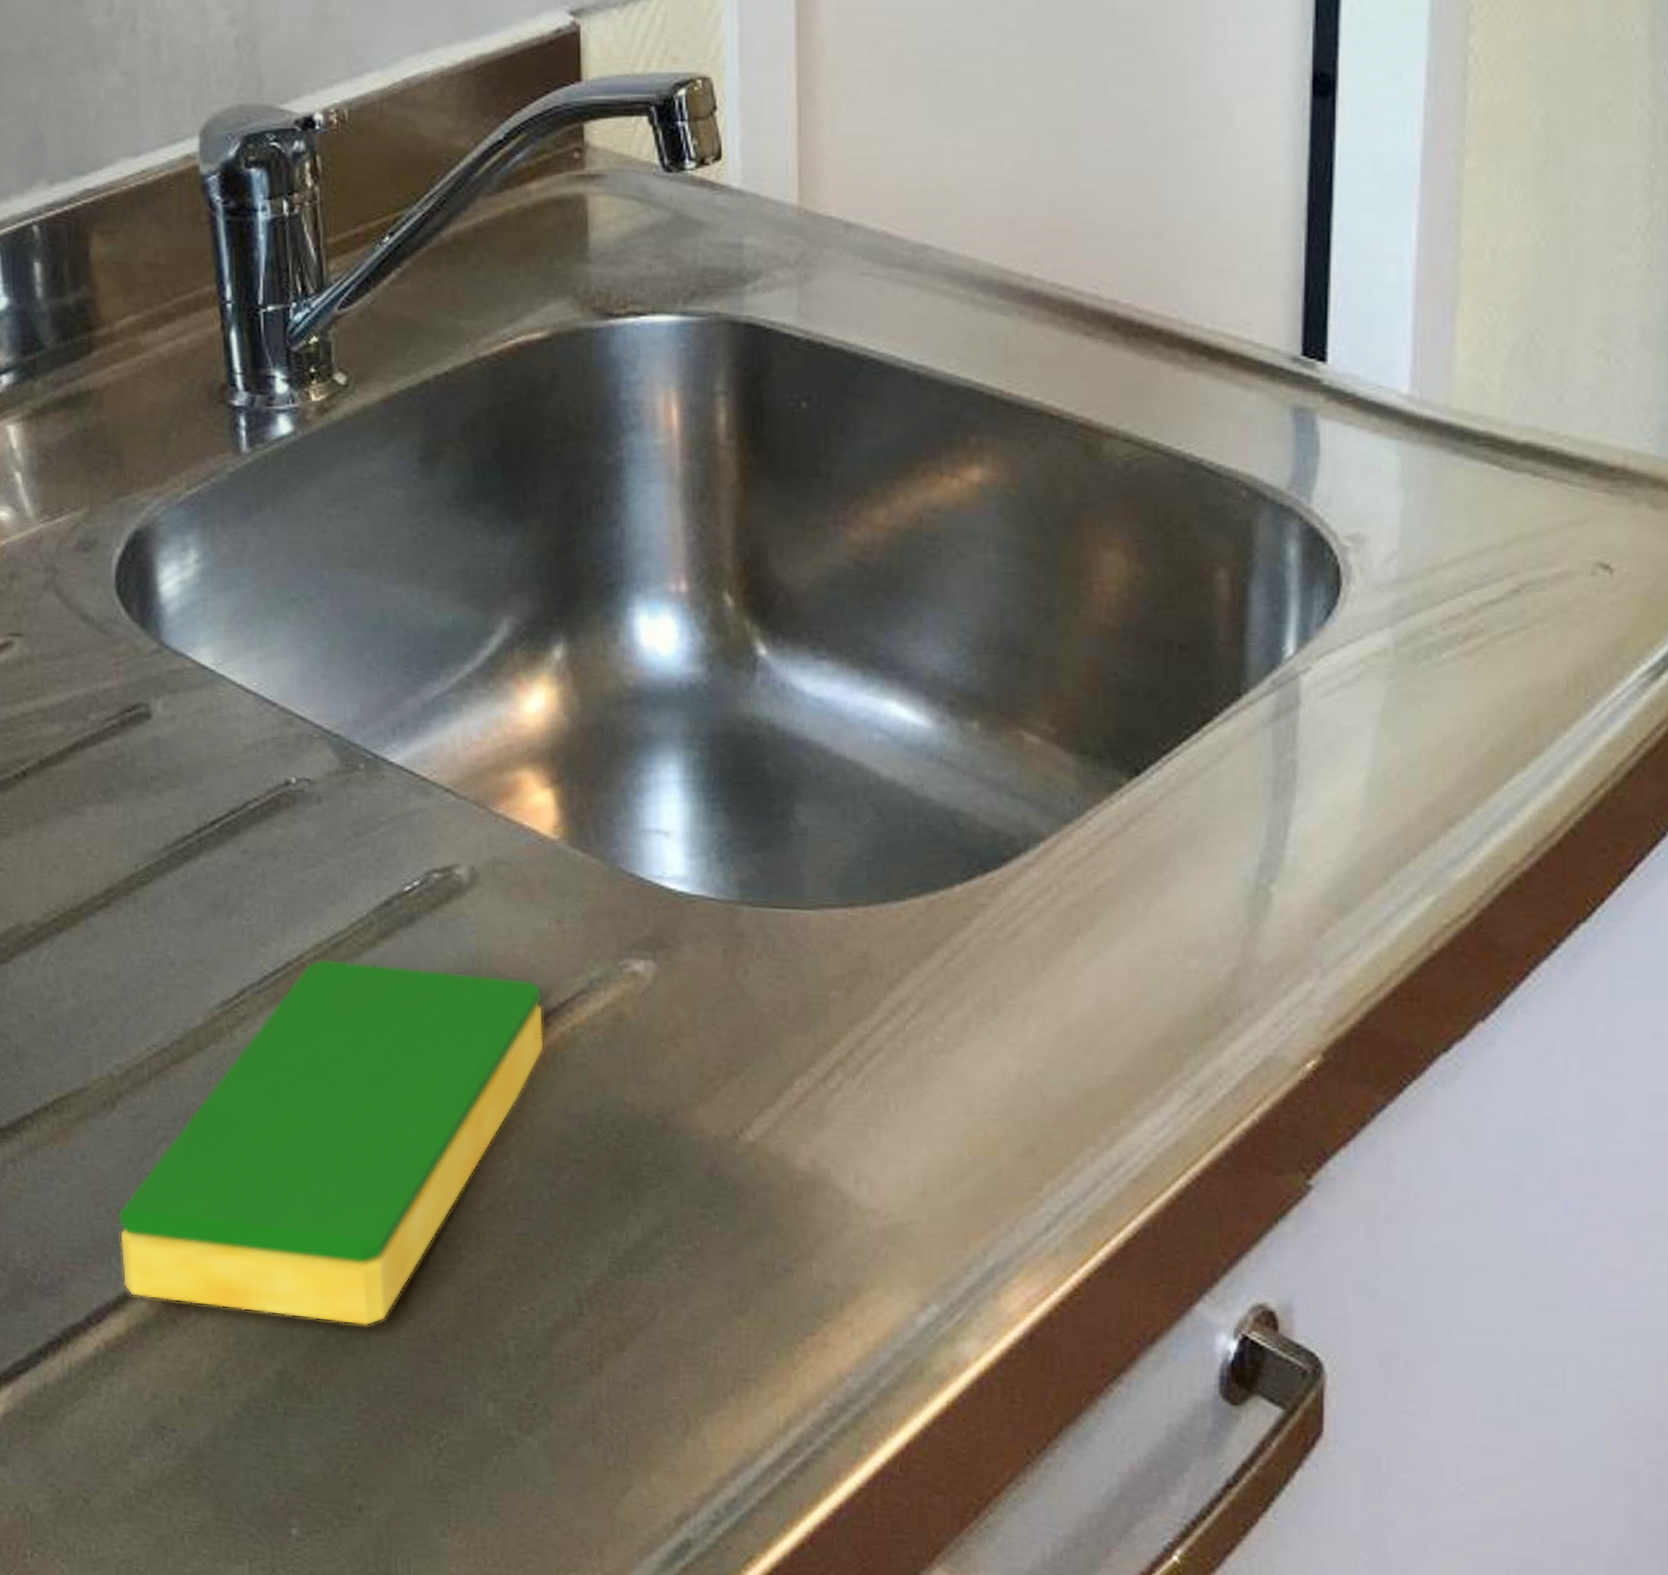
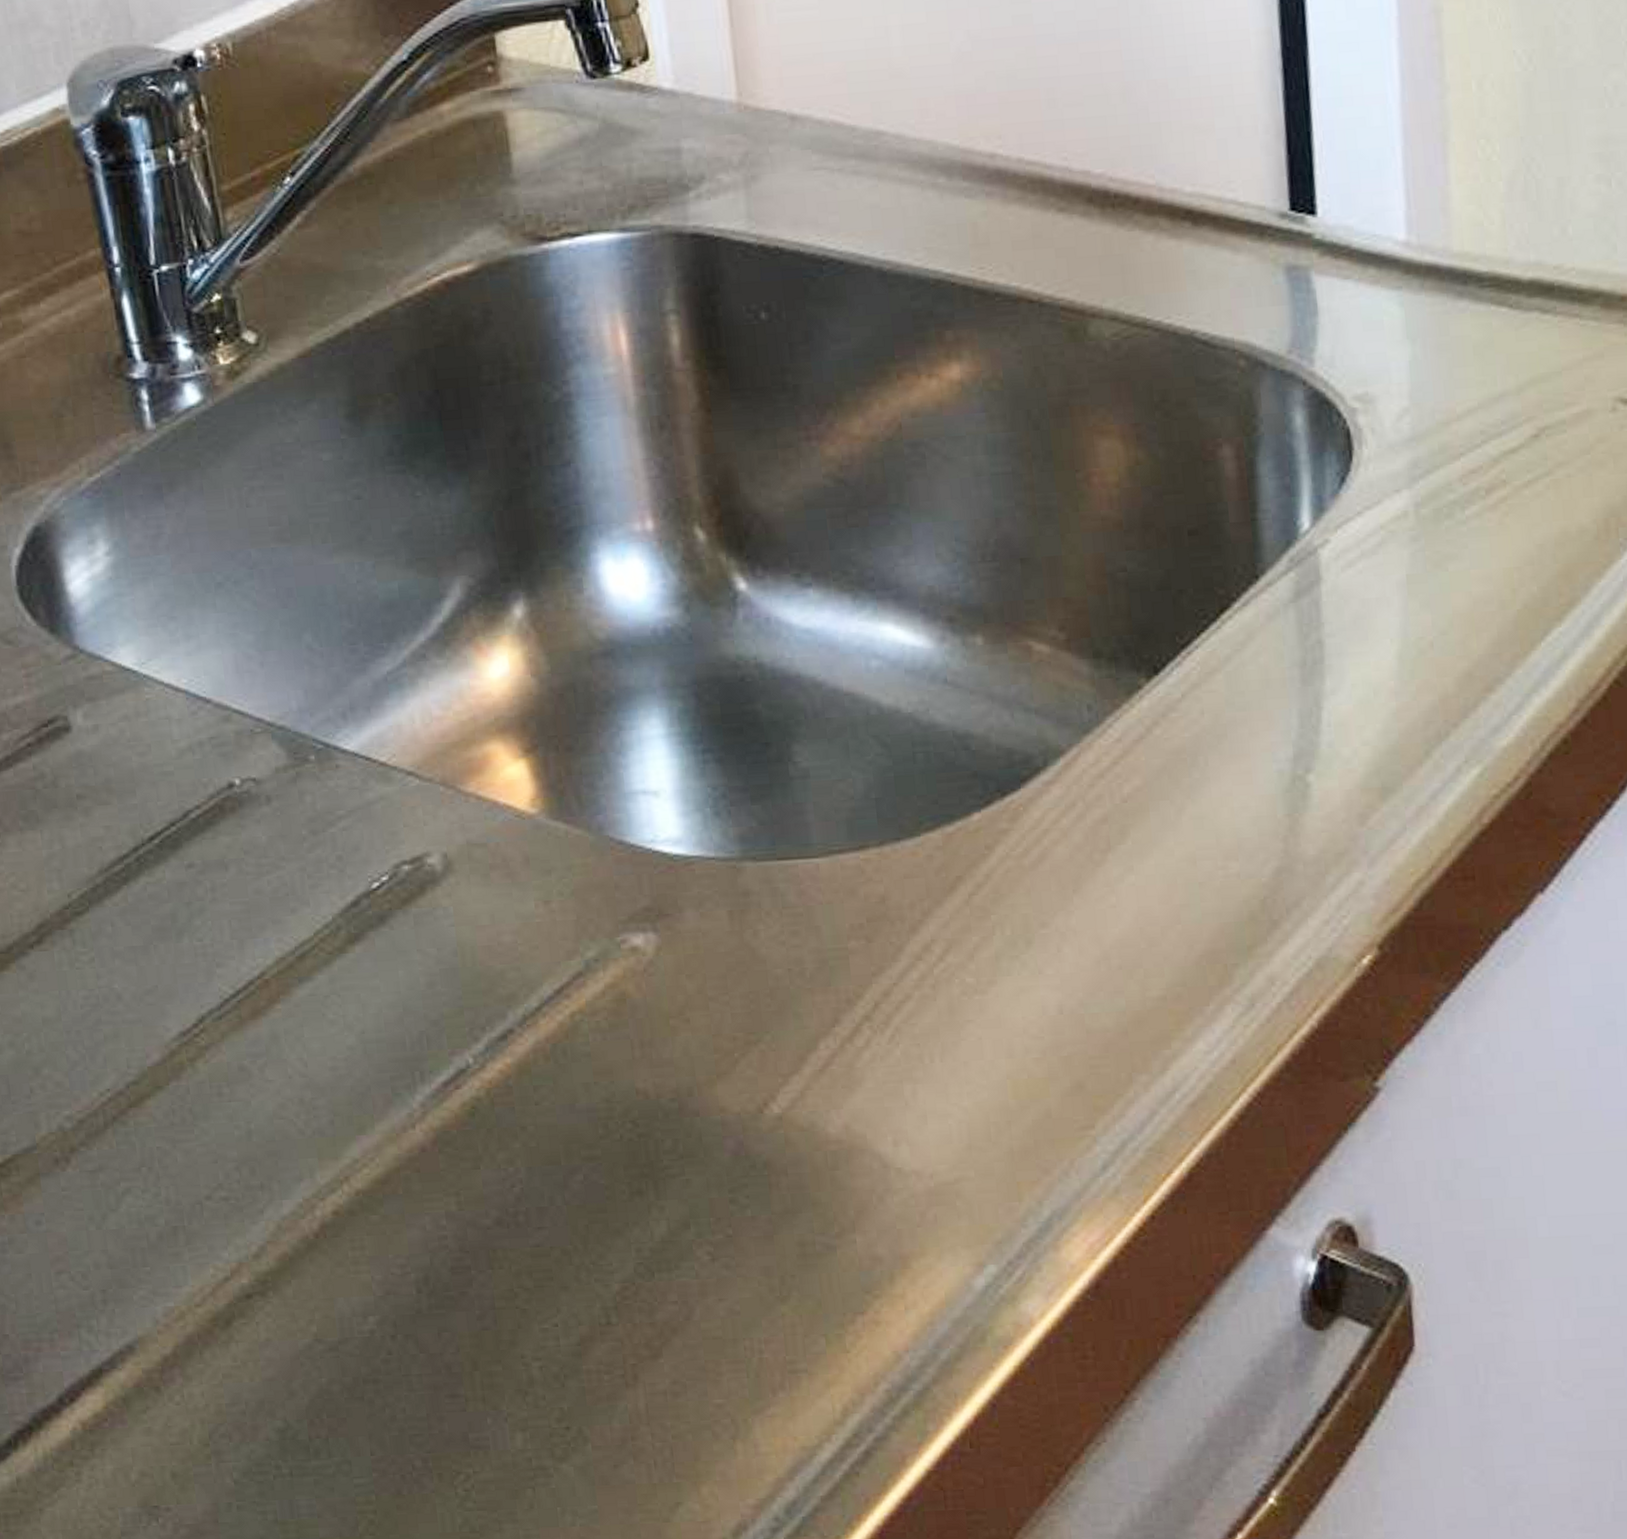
dish sponge: present [118,958,544,1326] -> none [83,968,543,1369]

